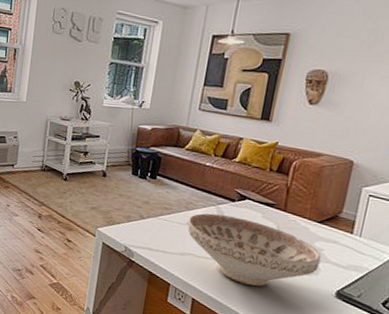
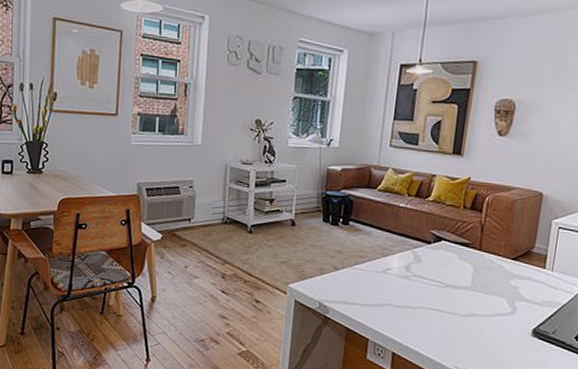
decorative bowl: present [188,213,322,287] -> none [384,258,517,333]

